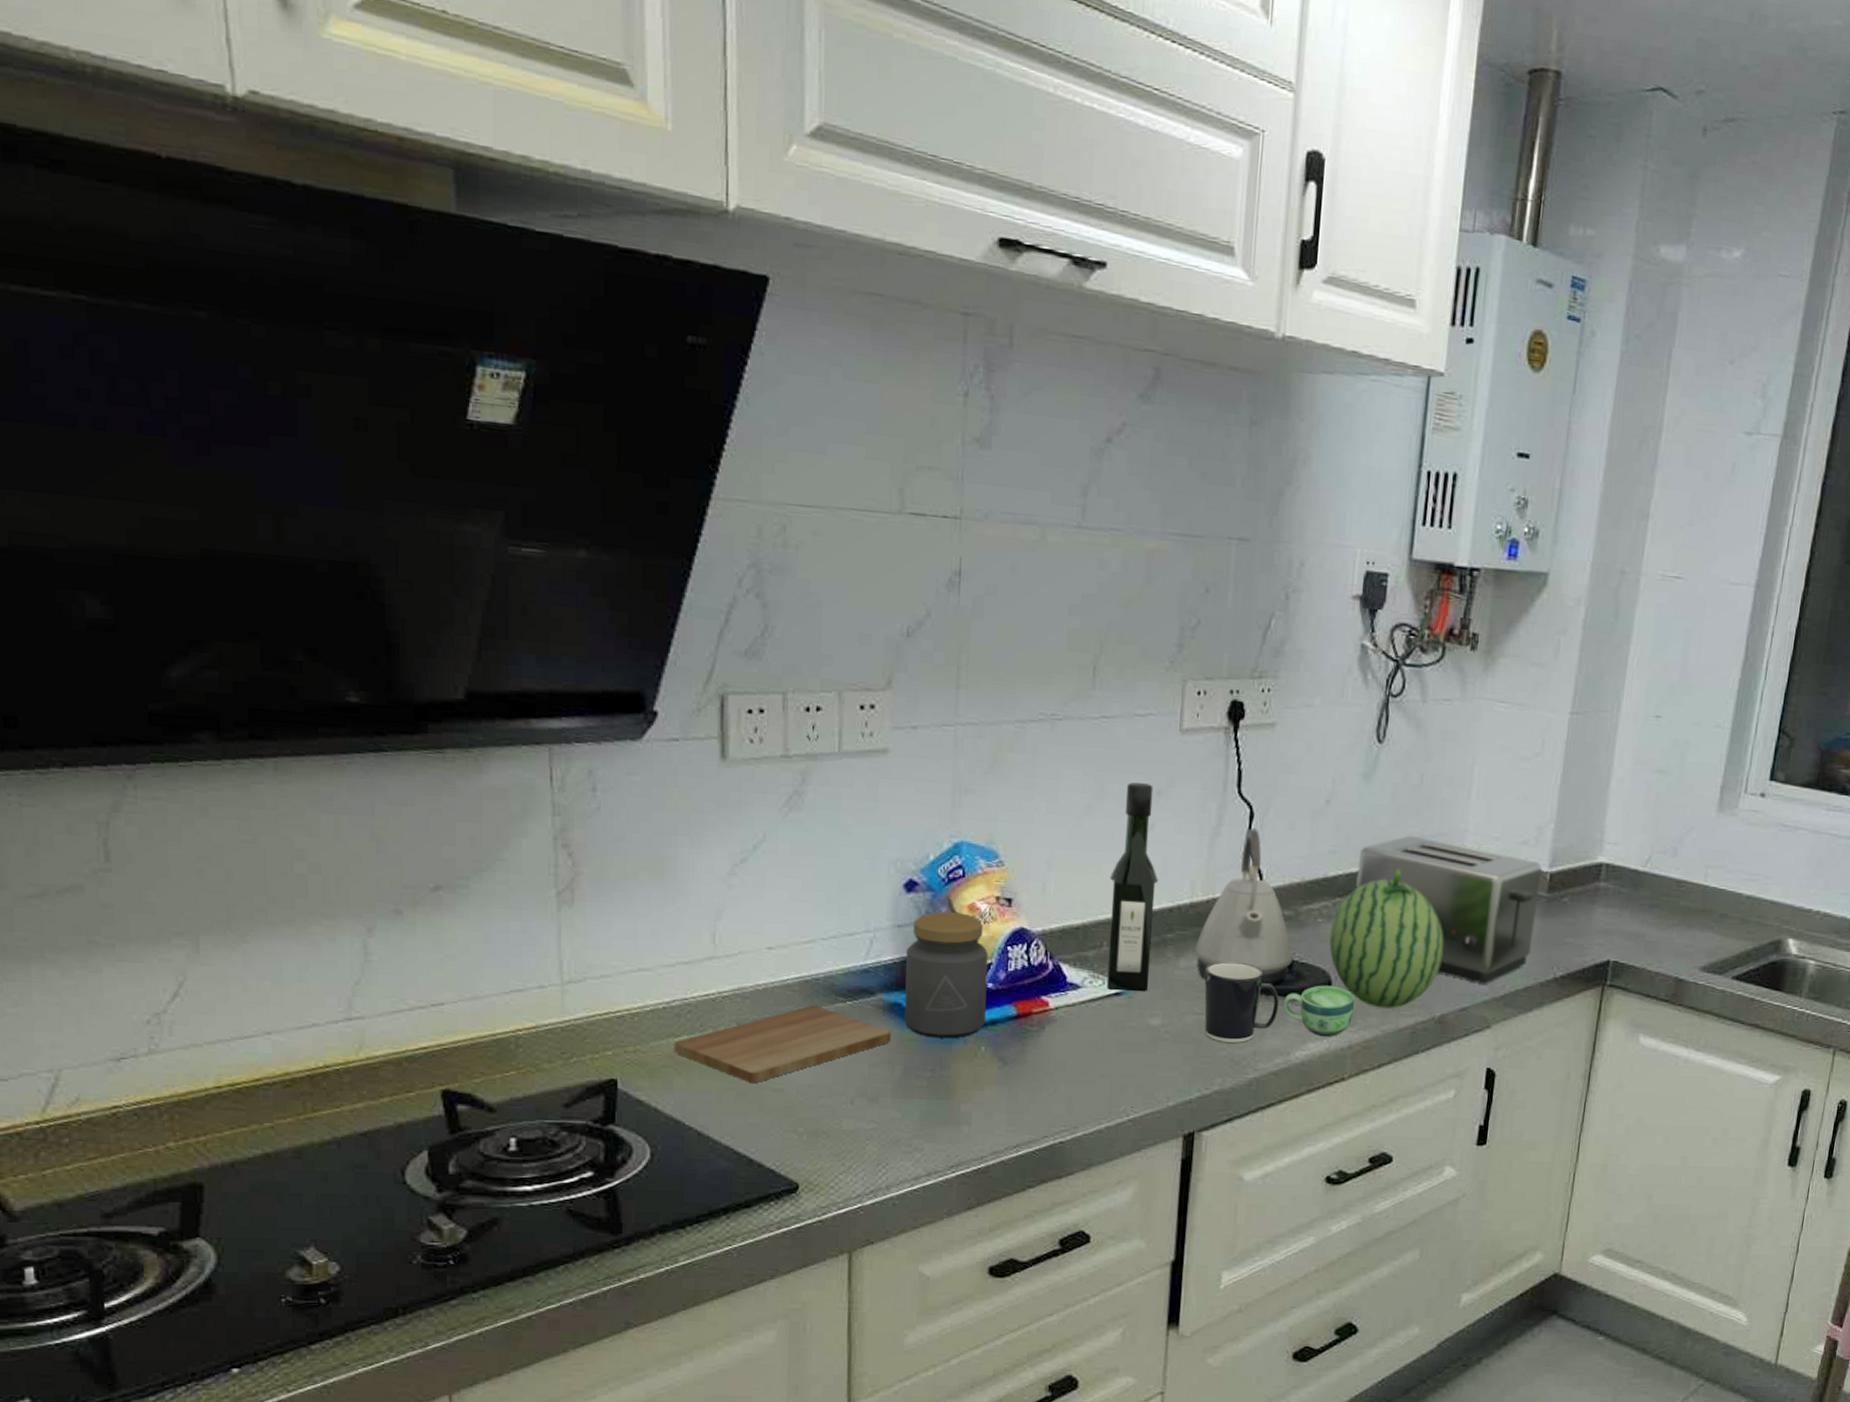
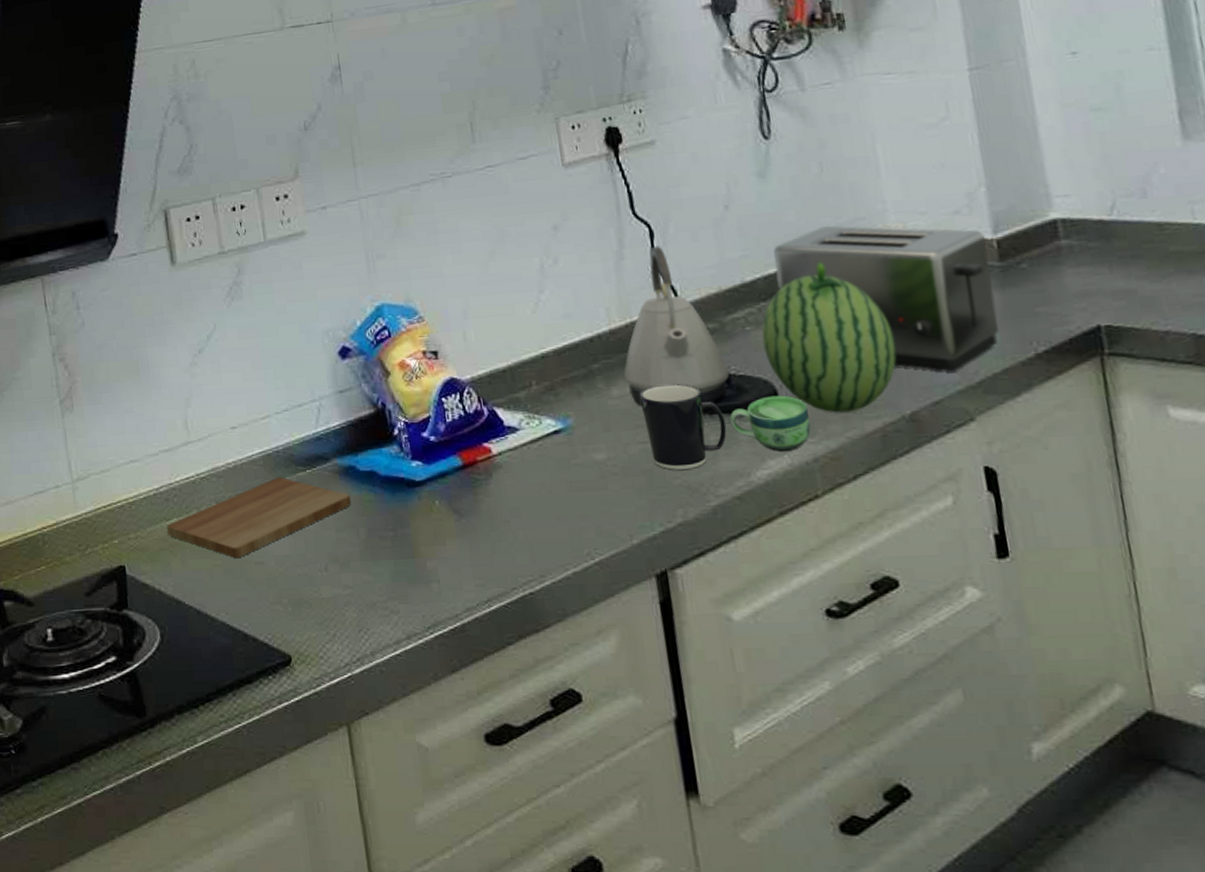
jar: present [904,911,988,1039] -> none [350,371,435,497]
bottle: present [1106,782,1159,992] -> none [522,220,586,430]

